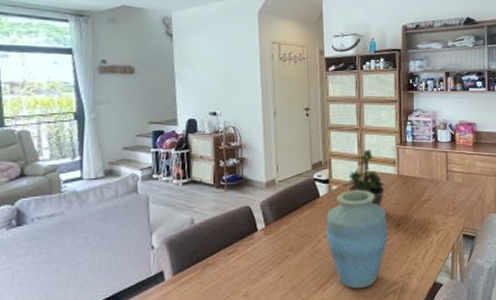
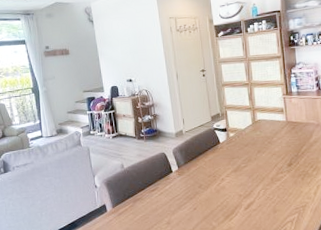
vase: present [326,190,388,289] -> none [227,136,282,219]
potted plant: present [342,149,385,207] -> none [238,100,276,150]

